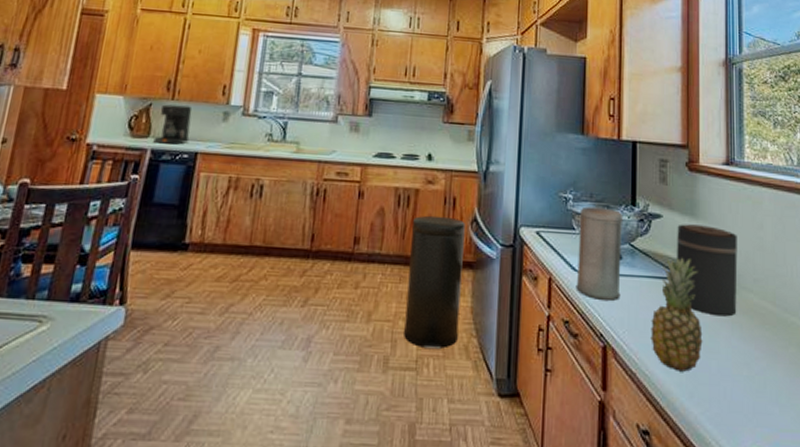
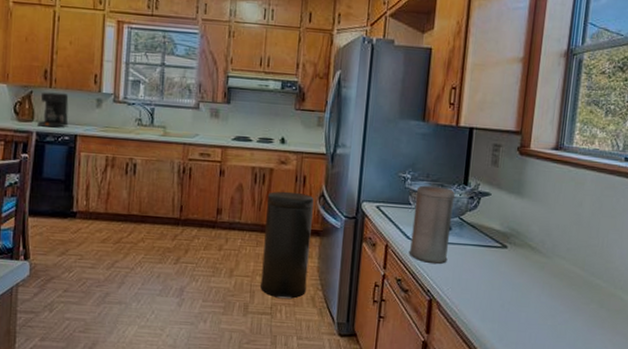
fruit: present [650,257,703,372] -> none [470,229,519,321]
cylinder: present [677,224,738,317] -> none [500,201,557,278]

